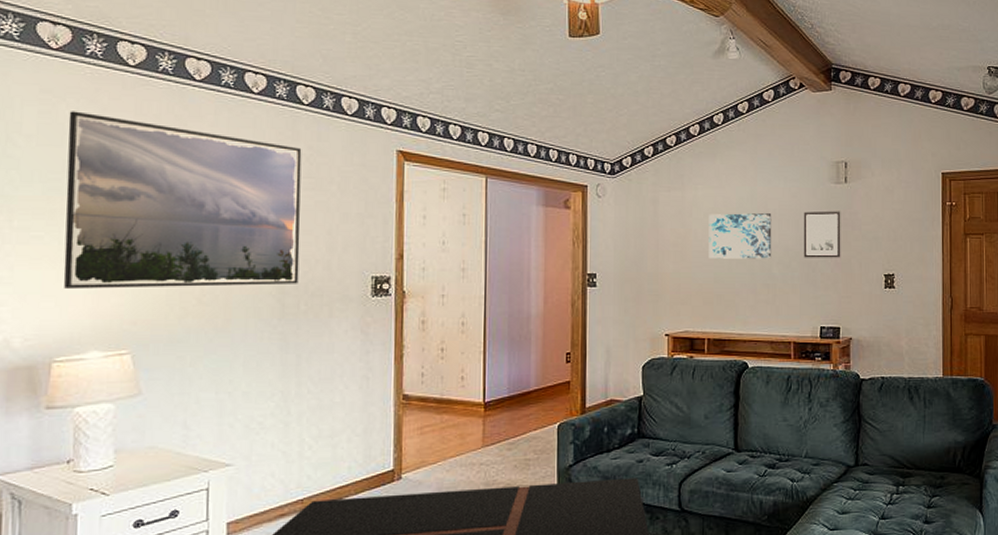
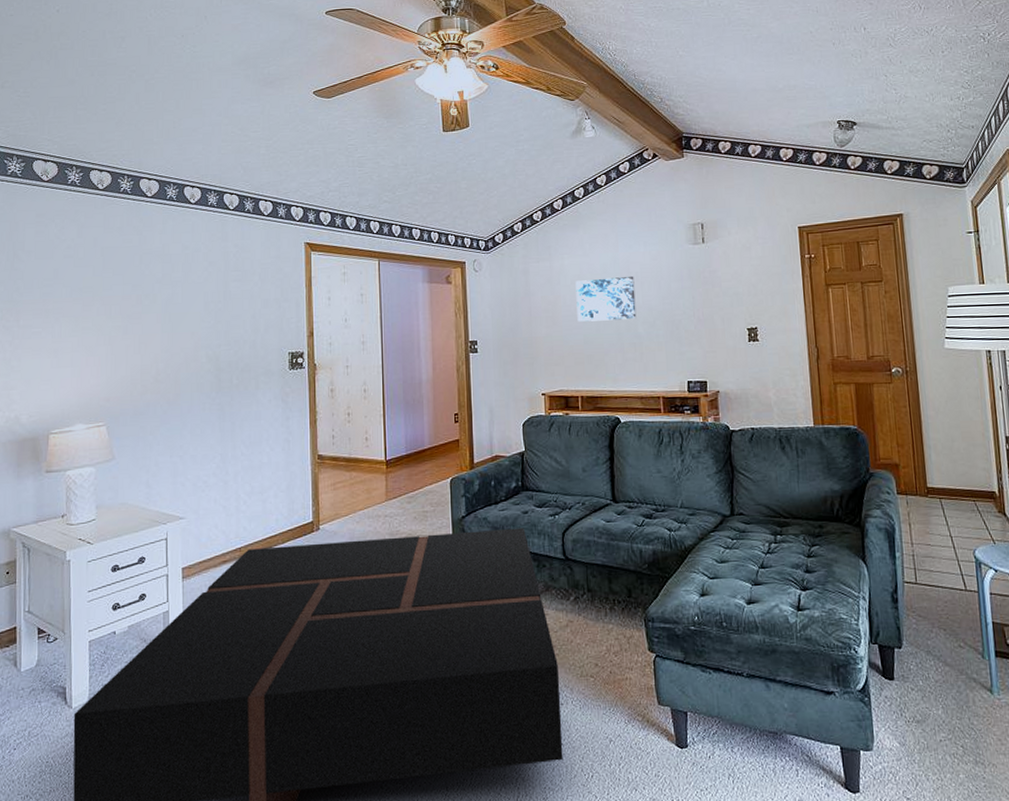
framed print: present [63,111,302,288] -> none [56,229,231,373]
wall art: present [803,211,841,258] -> none [664,270,703,317]

